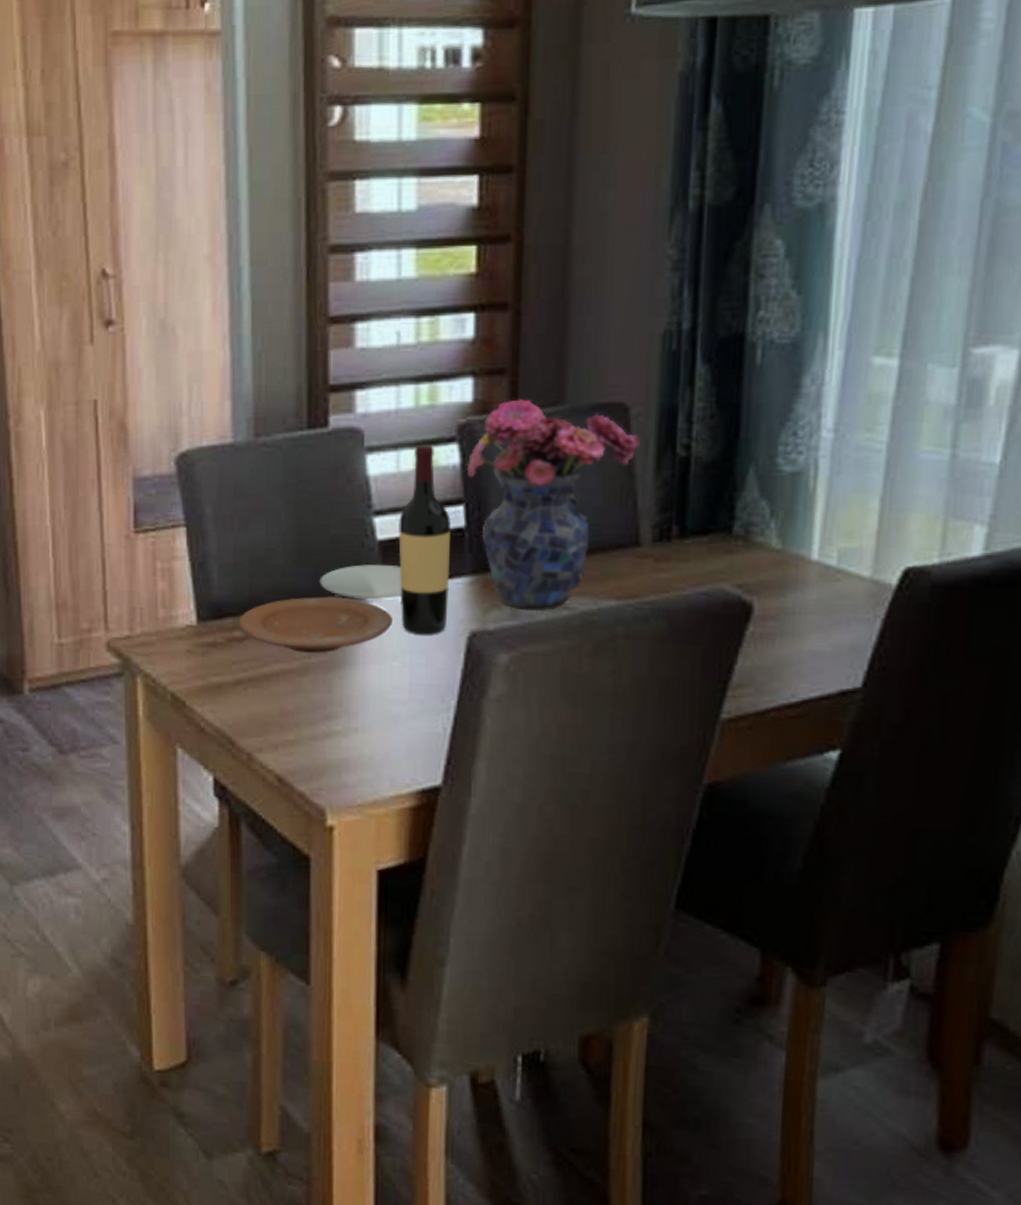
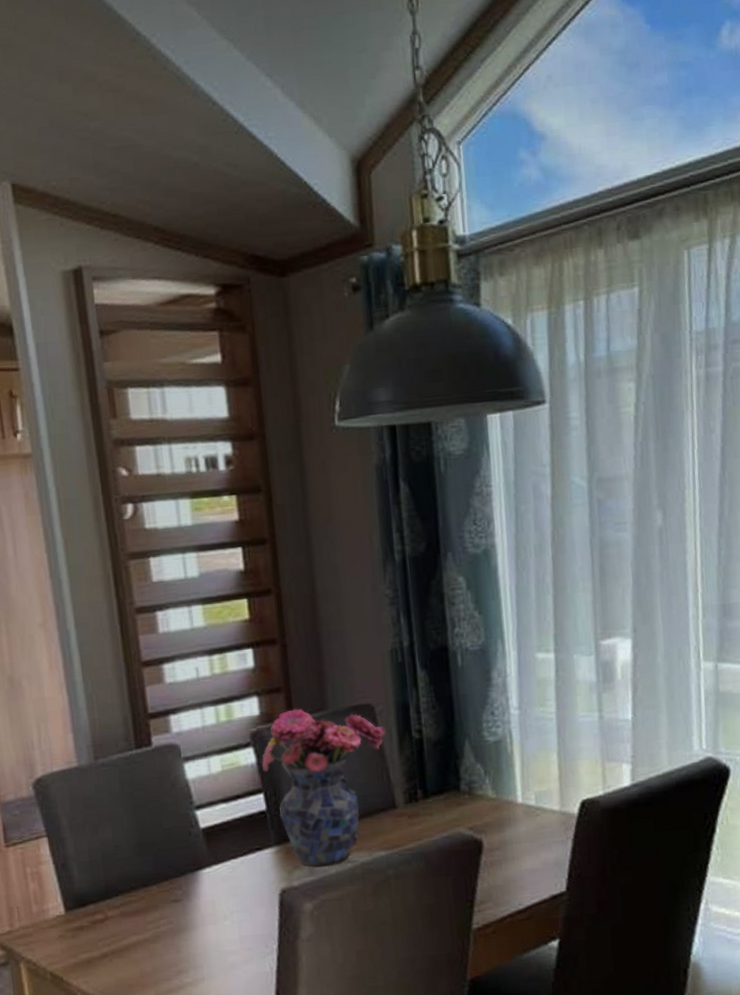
plate: present [238,597,392,653] -> none [98,876,220,924]
plate: present [319,564,403,599] -> none [159,846,226,876]
wine bottle: present [398,444,451,635] -> none [215,750,263,897]

